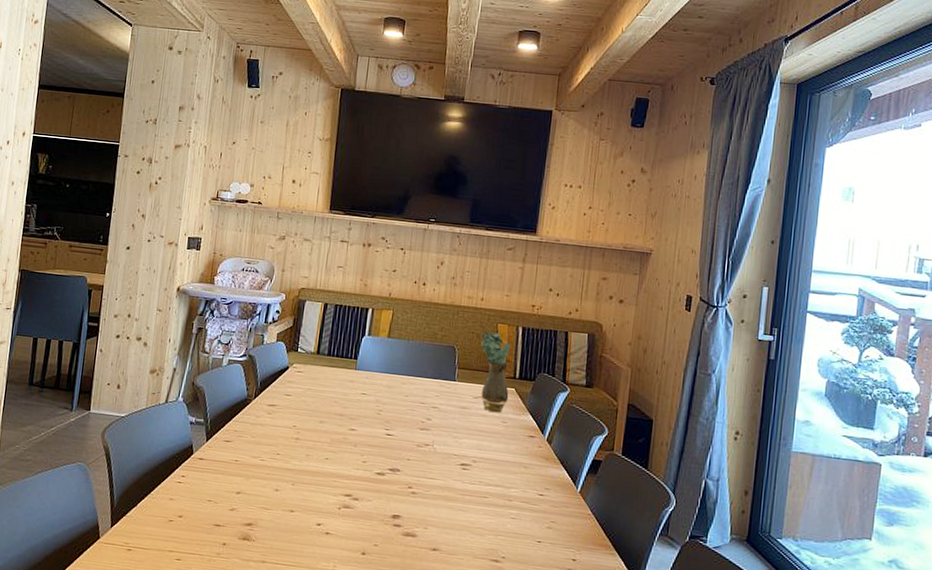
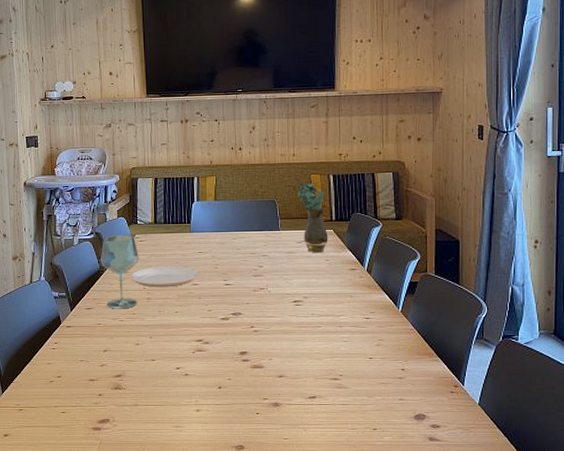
wine glass: none [248,360,294,447] -> present [100,234,139,309]
plate: none [281,403,359,429] -> present [131,266,199,288]

